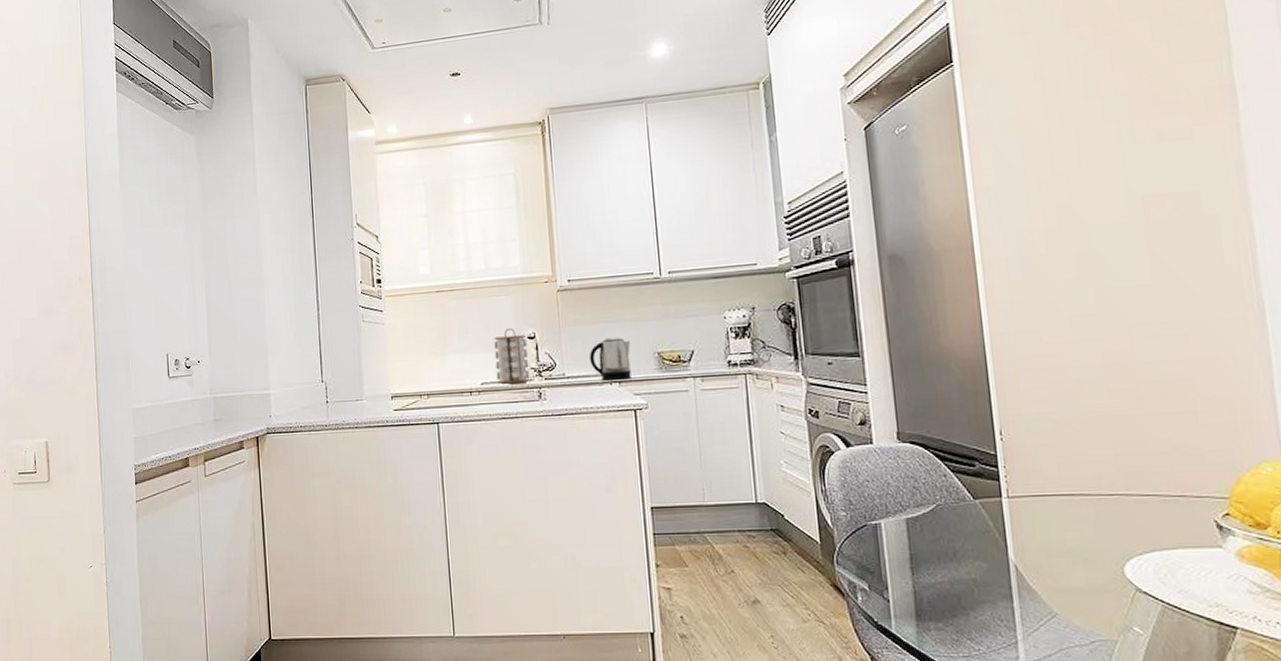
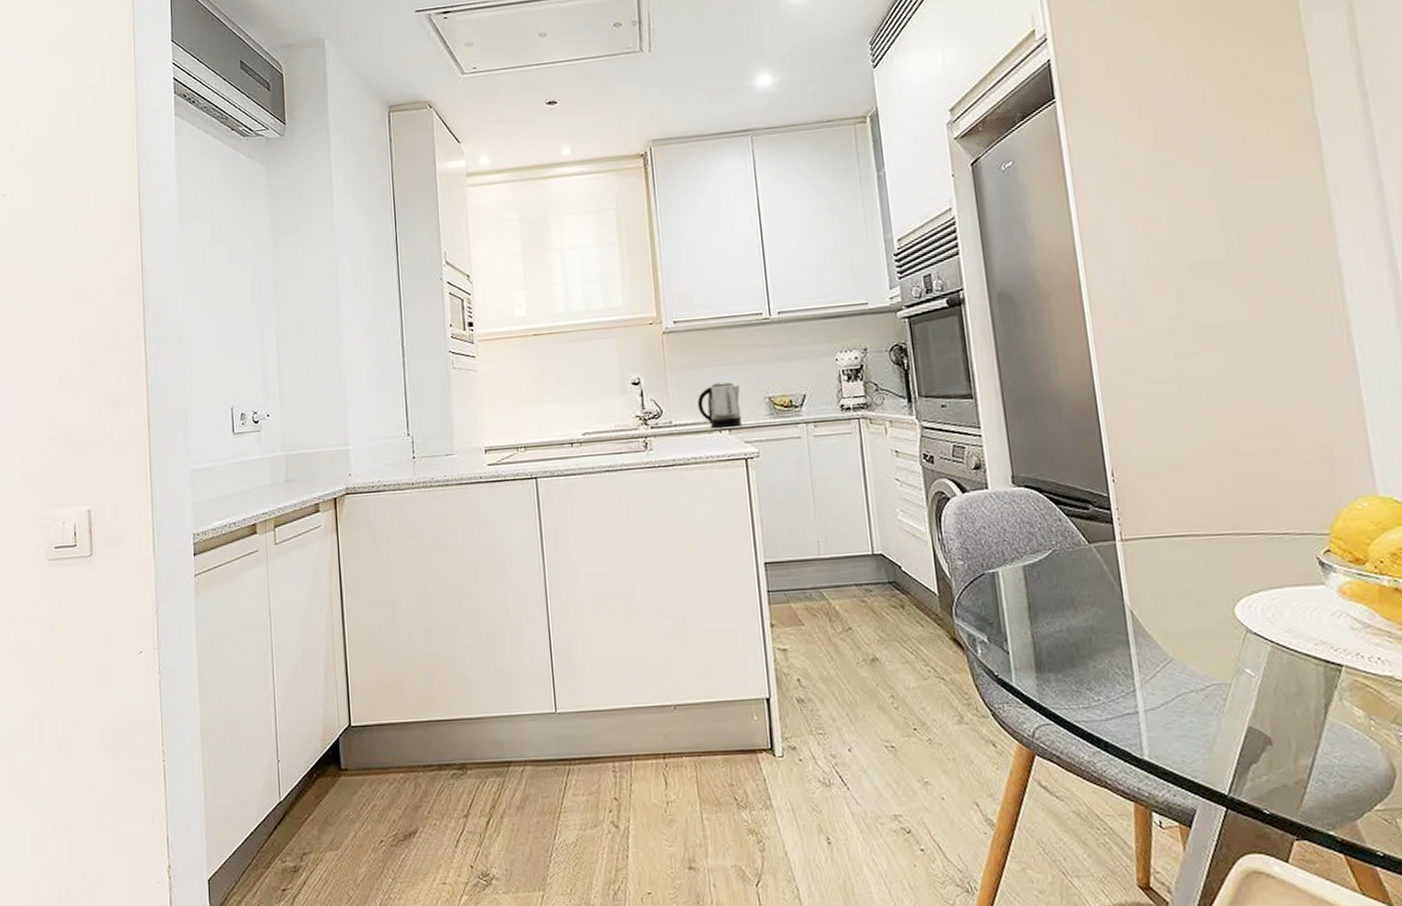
spice rack: present [494,327,530,385] -> none [596,373,635,435]

